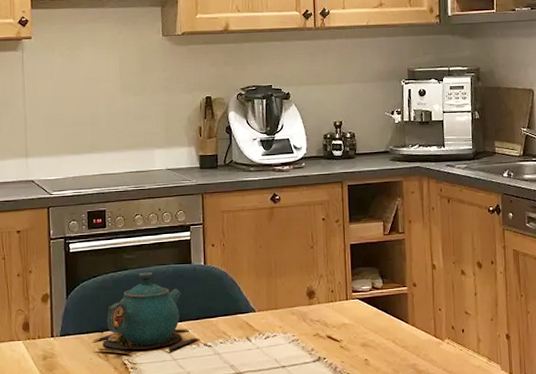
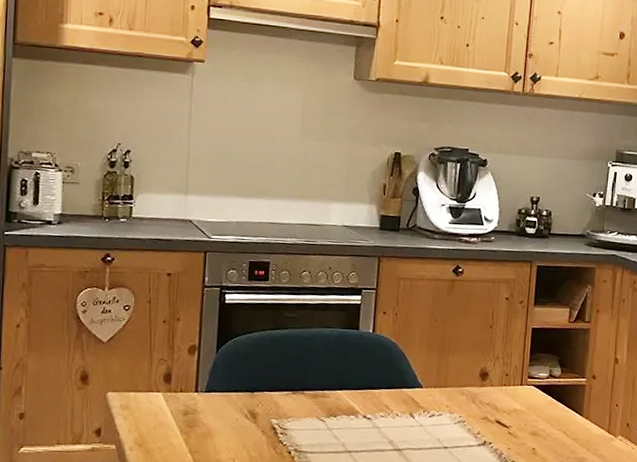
teapot: present [92,271,200,353] -> none [241,333,360,420]

